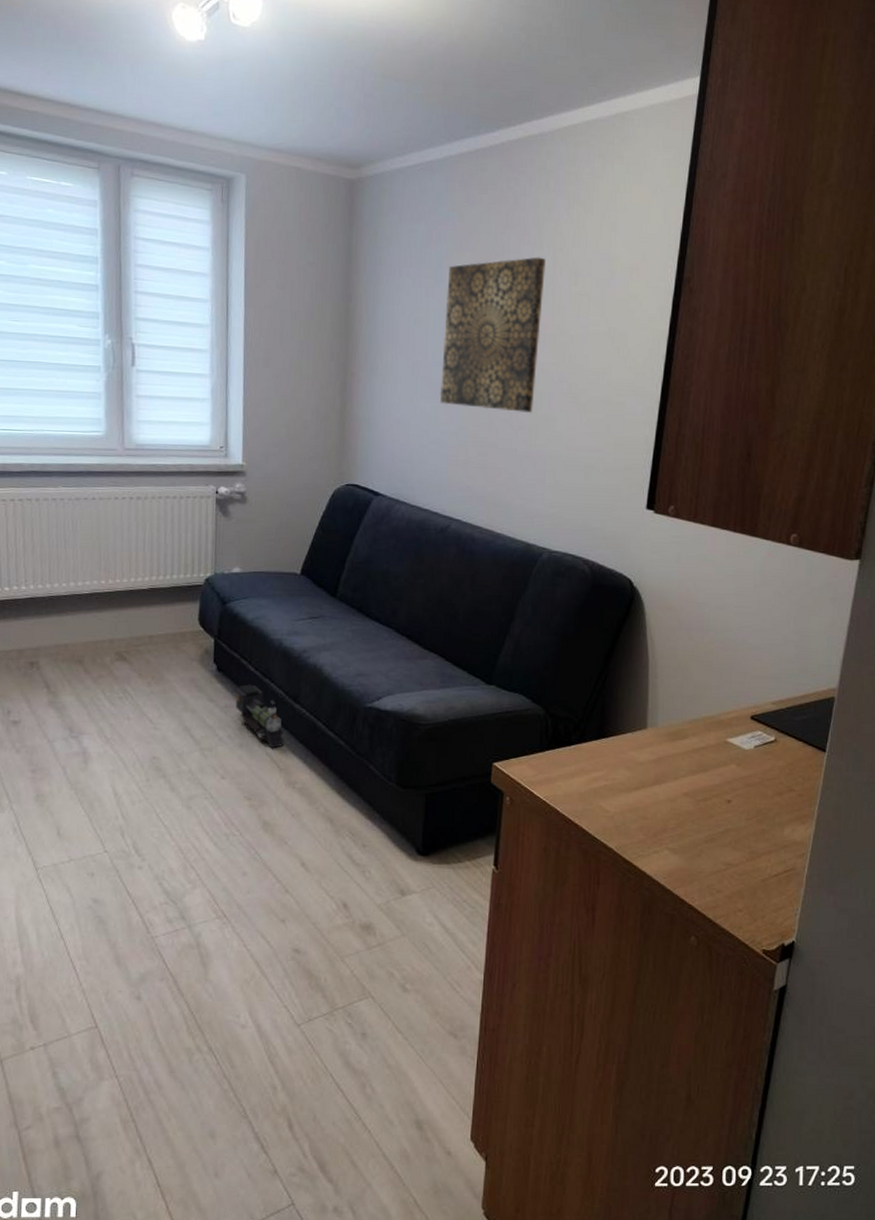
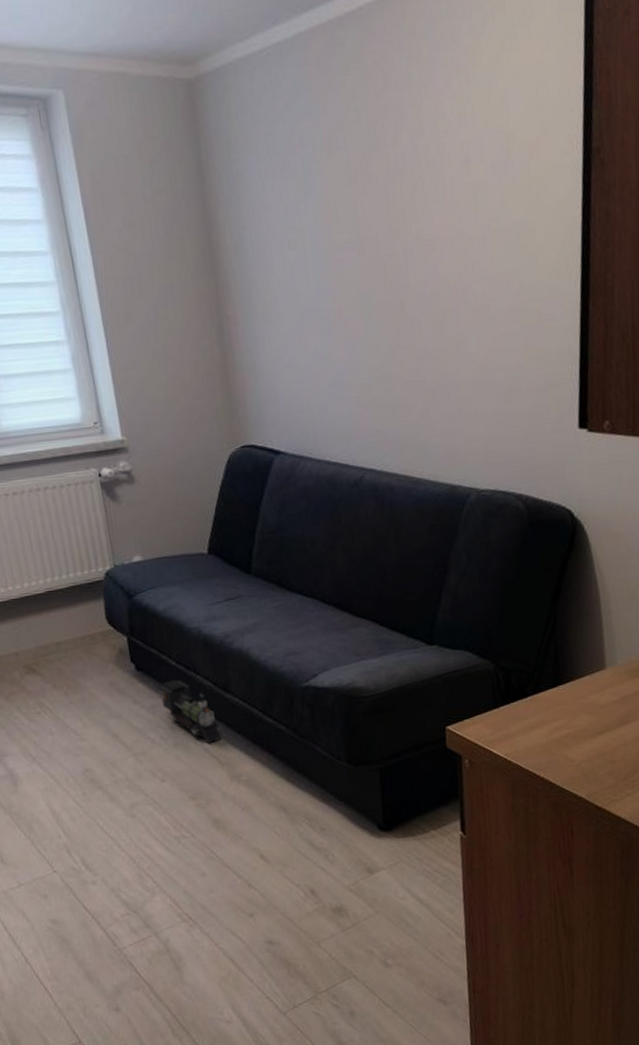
wall art: present [439,257,546,414] -> none [319,145,439,339]

